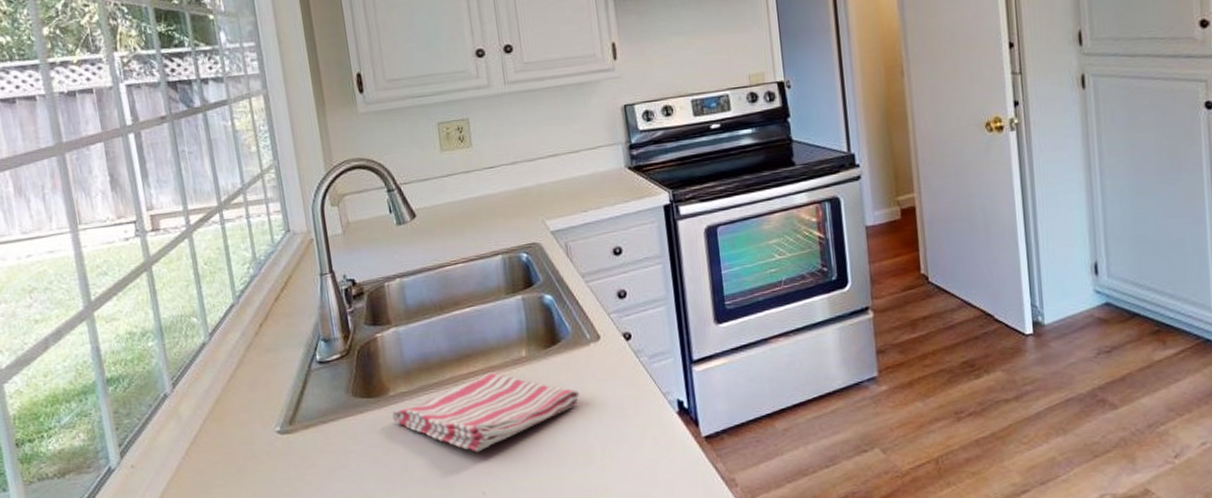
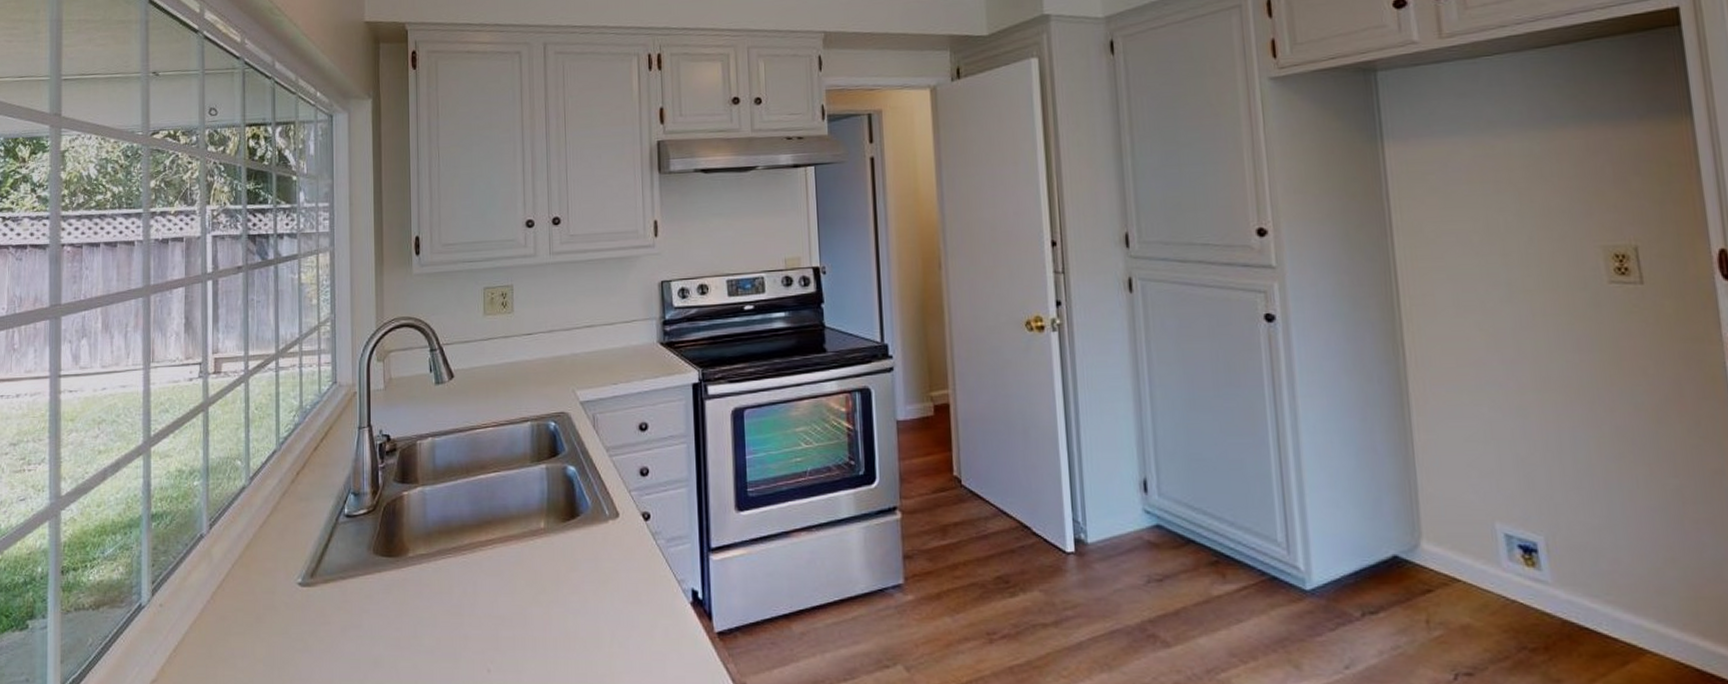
dish towel: present [391,372,580,452] -> none [408,542,594,625]

